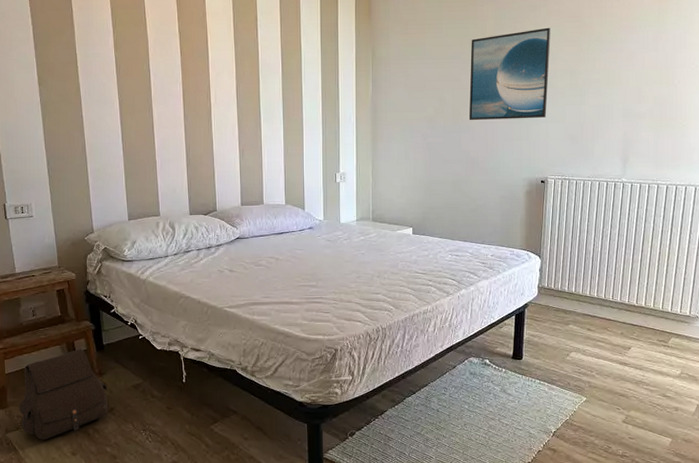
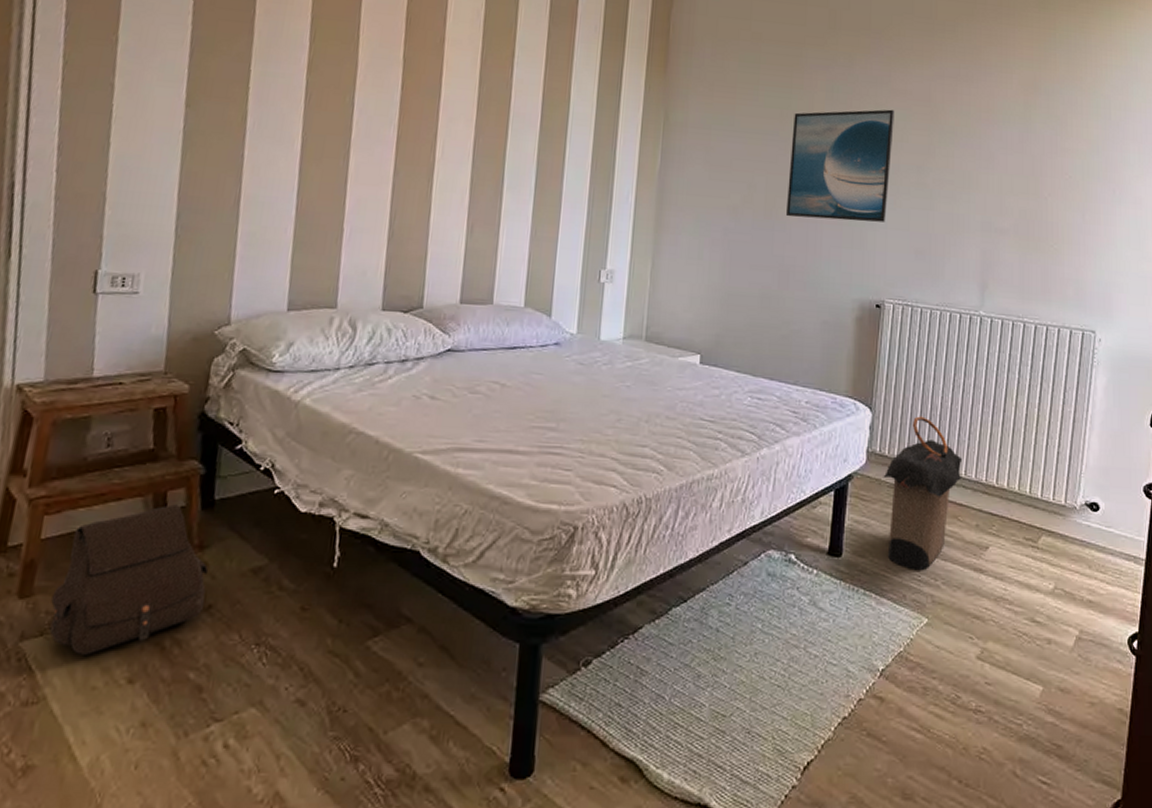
laundry hamper: none [550,259,610,366] -> present [883,416,963,571]

